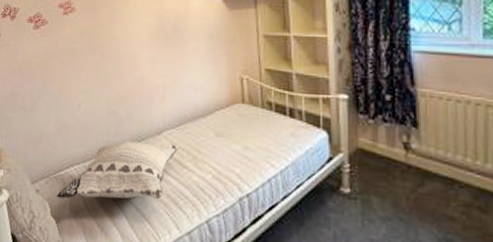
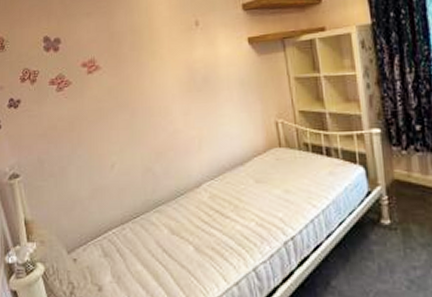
decorative pillow: present [56,141,180,199] -> none [95,197,221,265]

